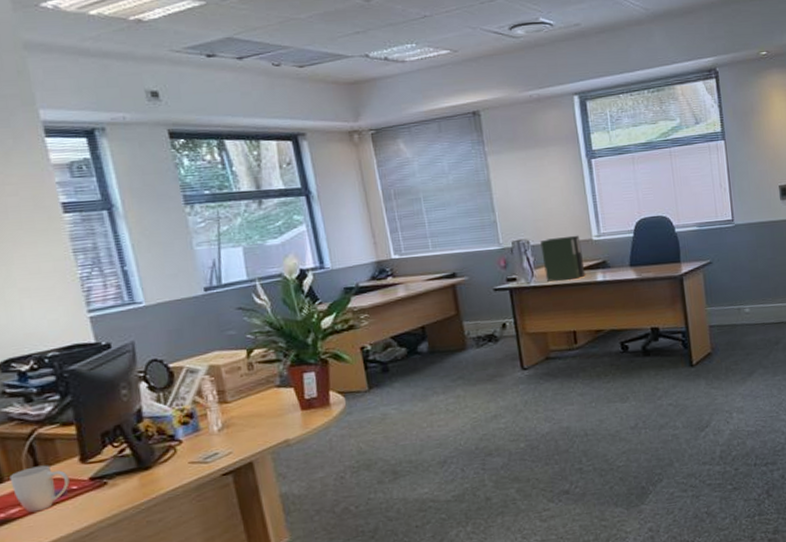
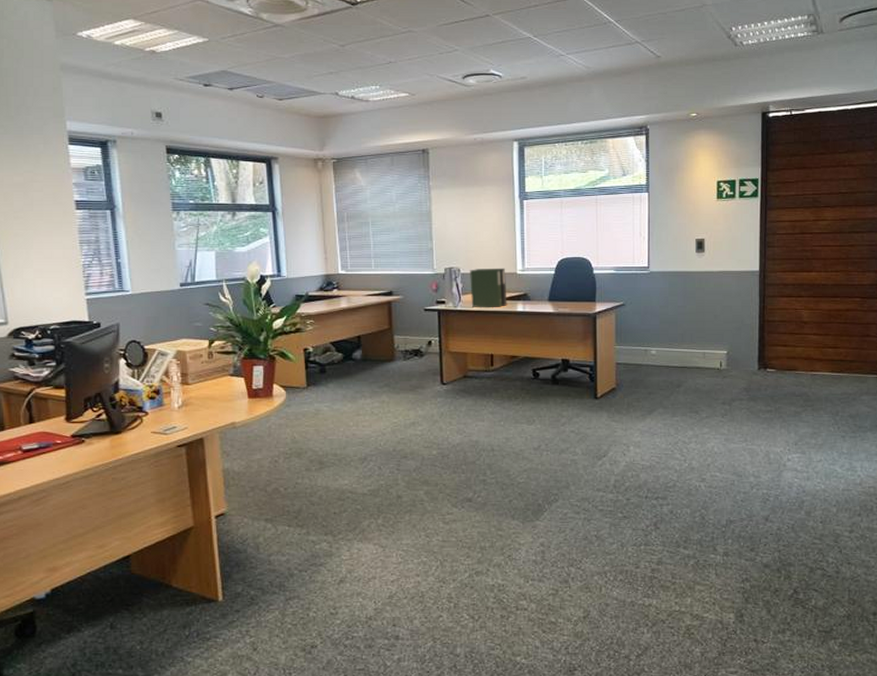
mug: present [9,465,70,513] -> none [10,420,55,458]

